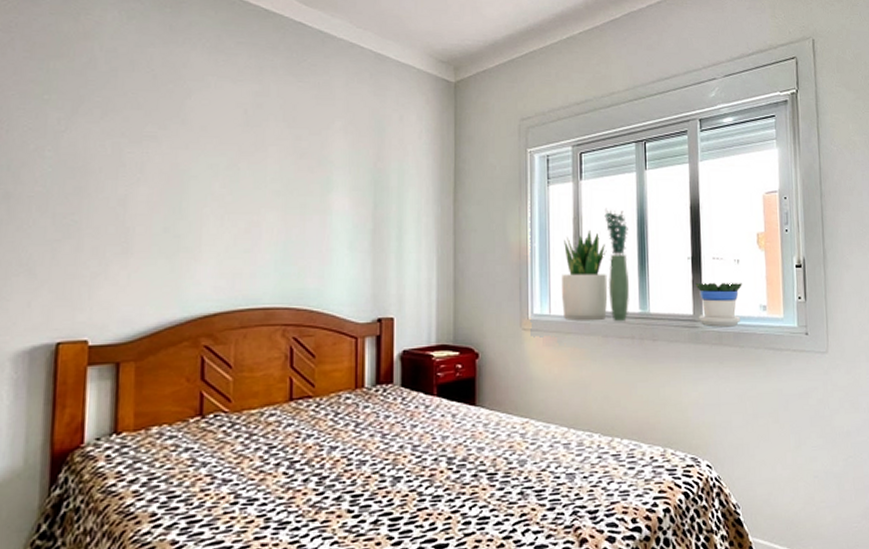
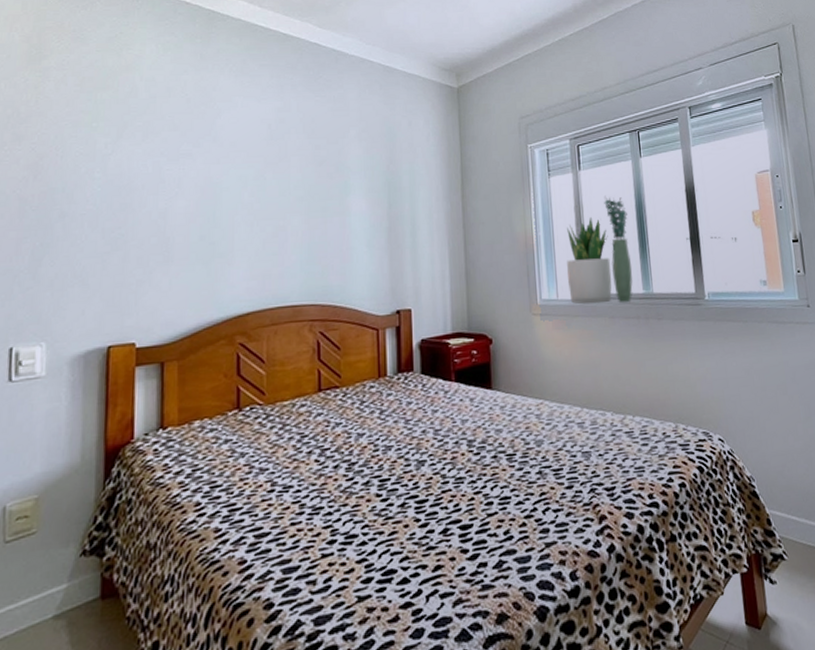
flowerpot: present [695,282,742,328] -> none [695,259,742,304]

